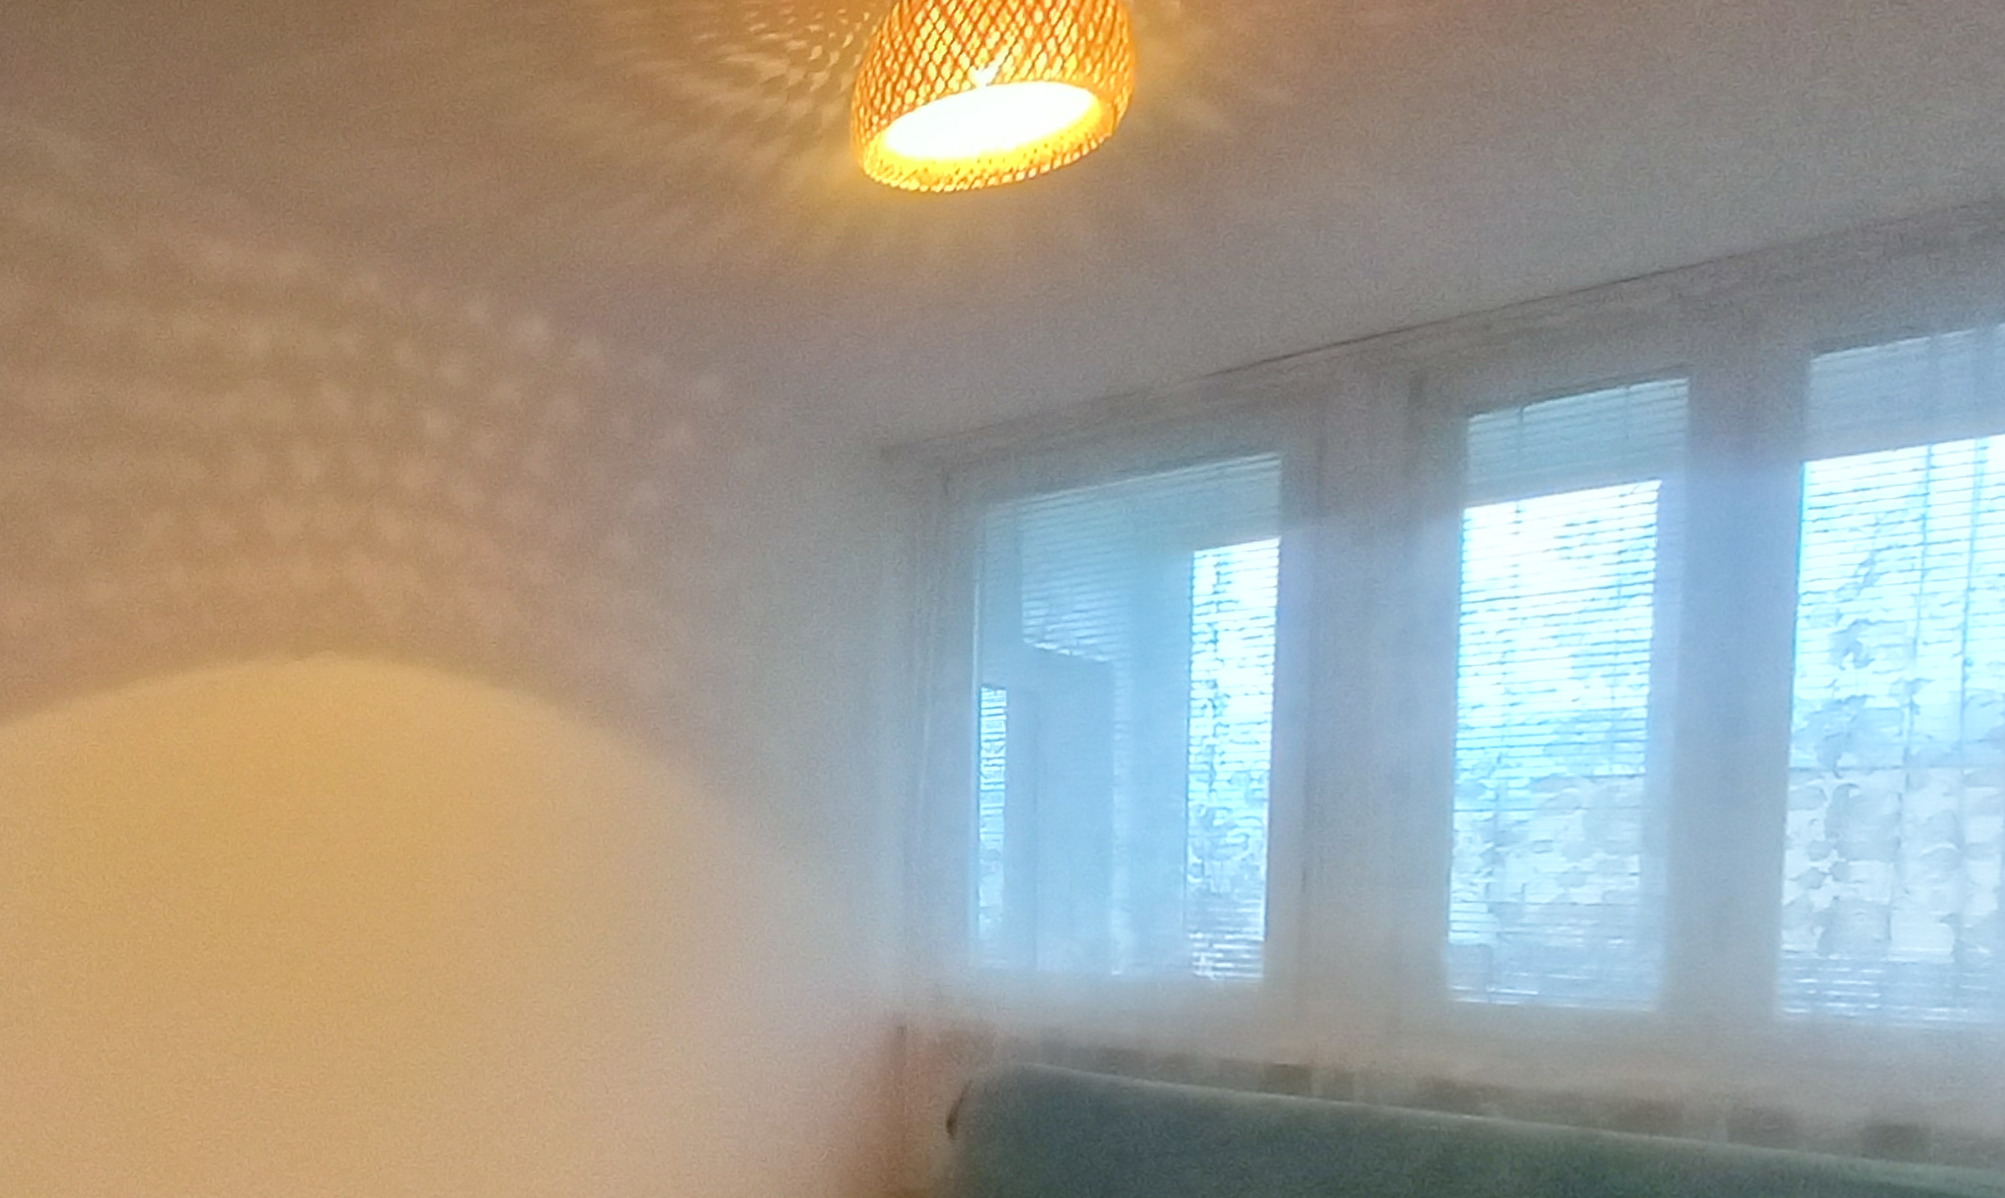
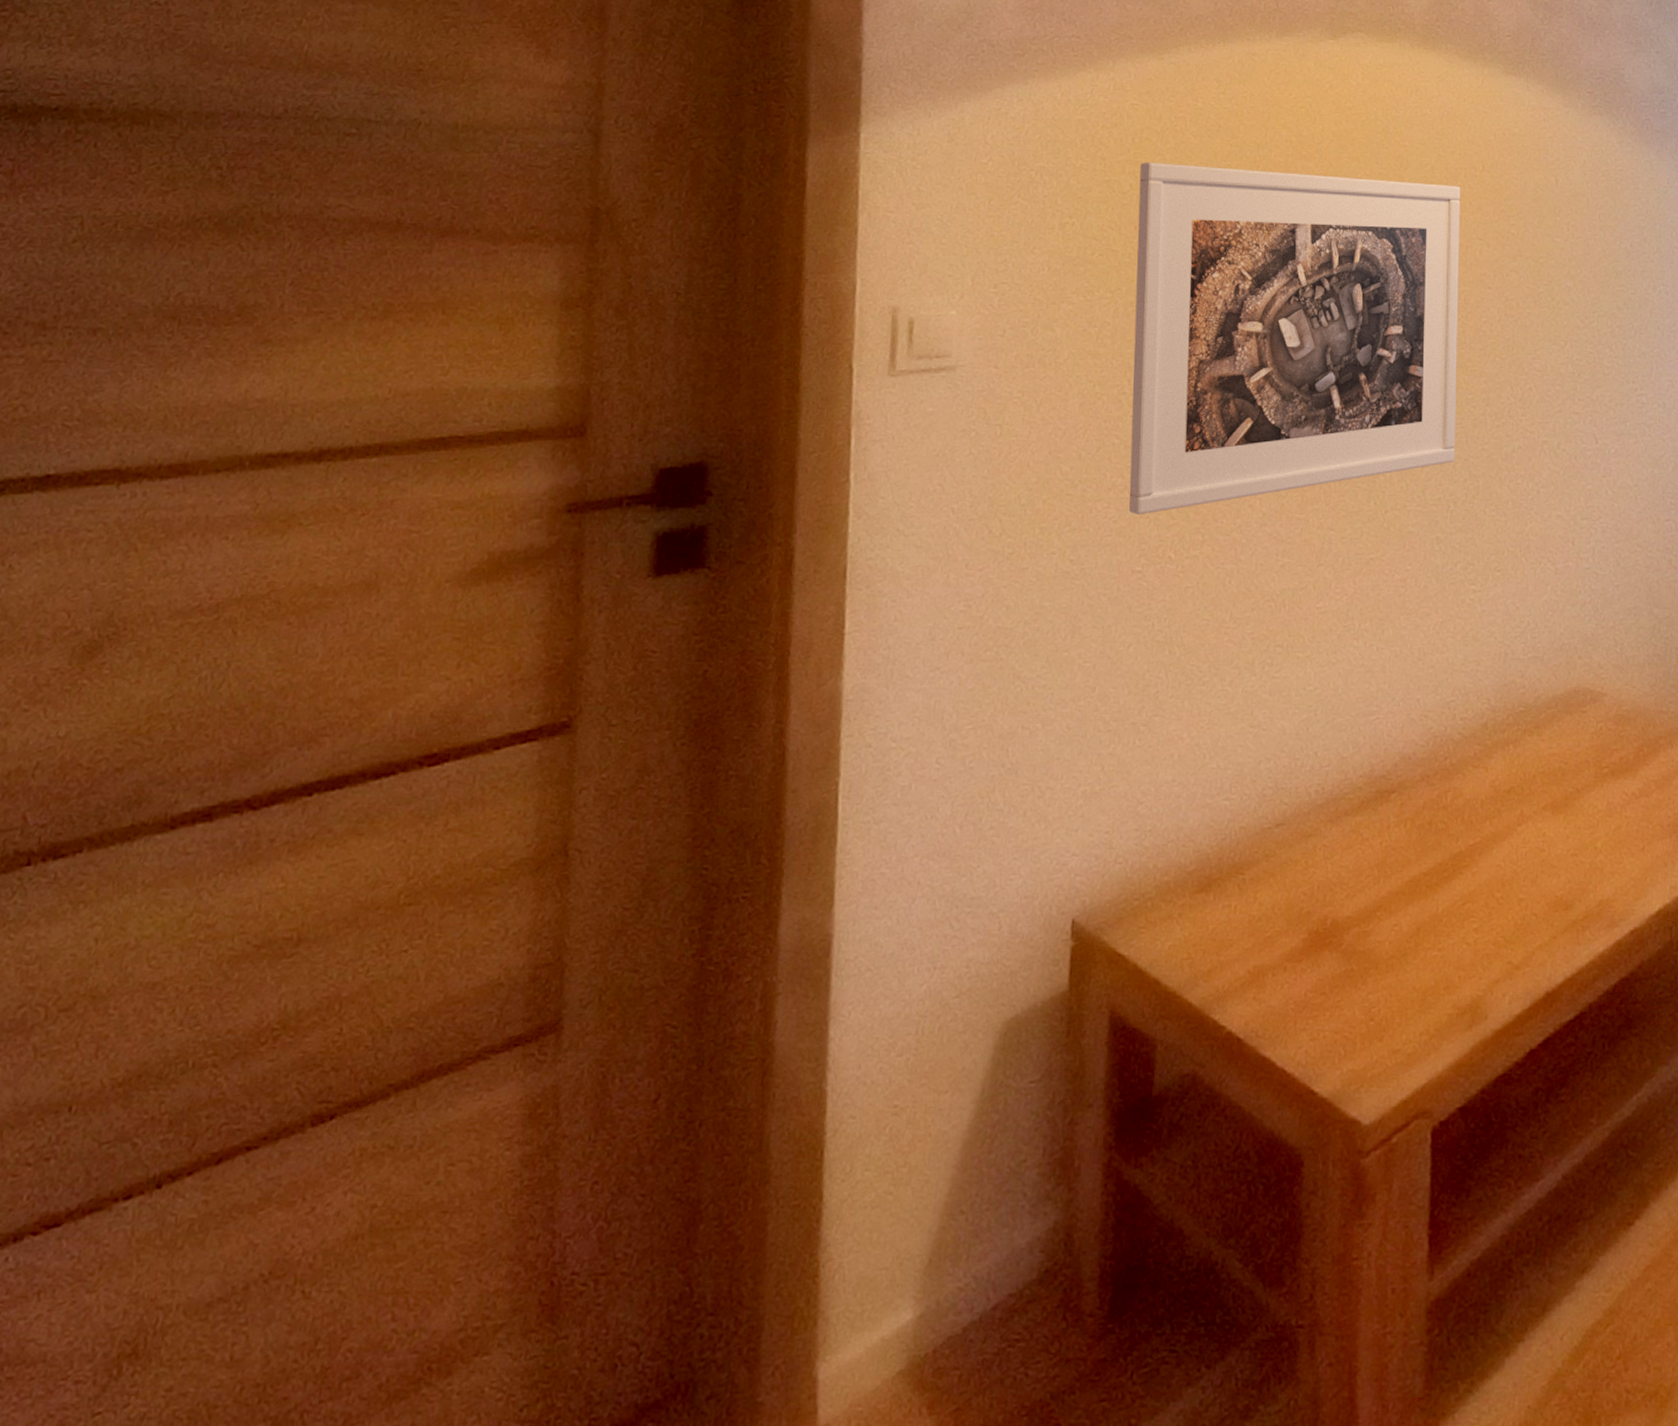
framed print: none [104,806,452,1175] -> present [1128,162,1461,516]

